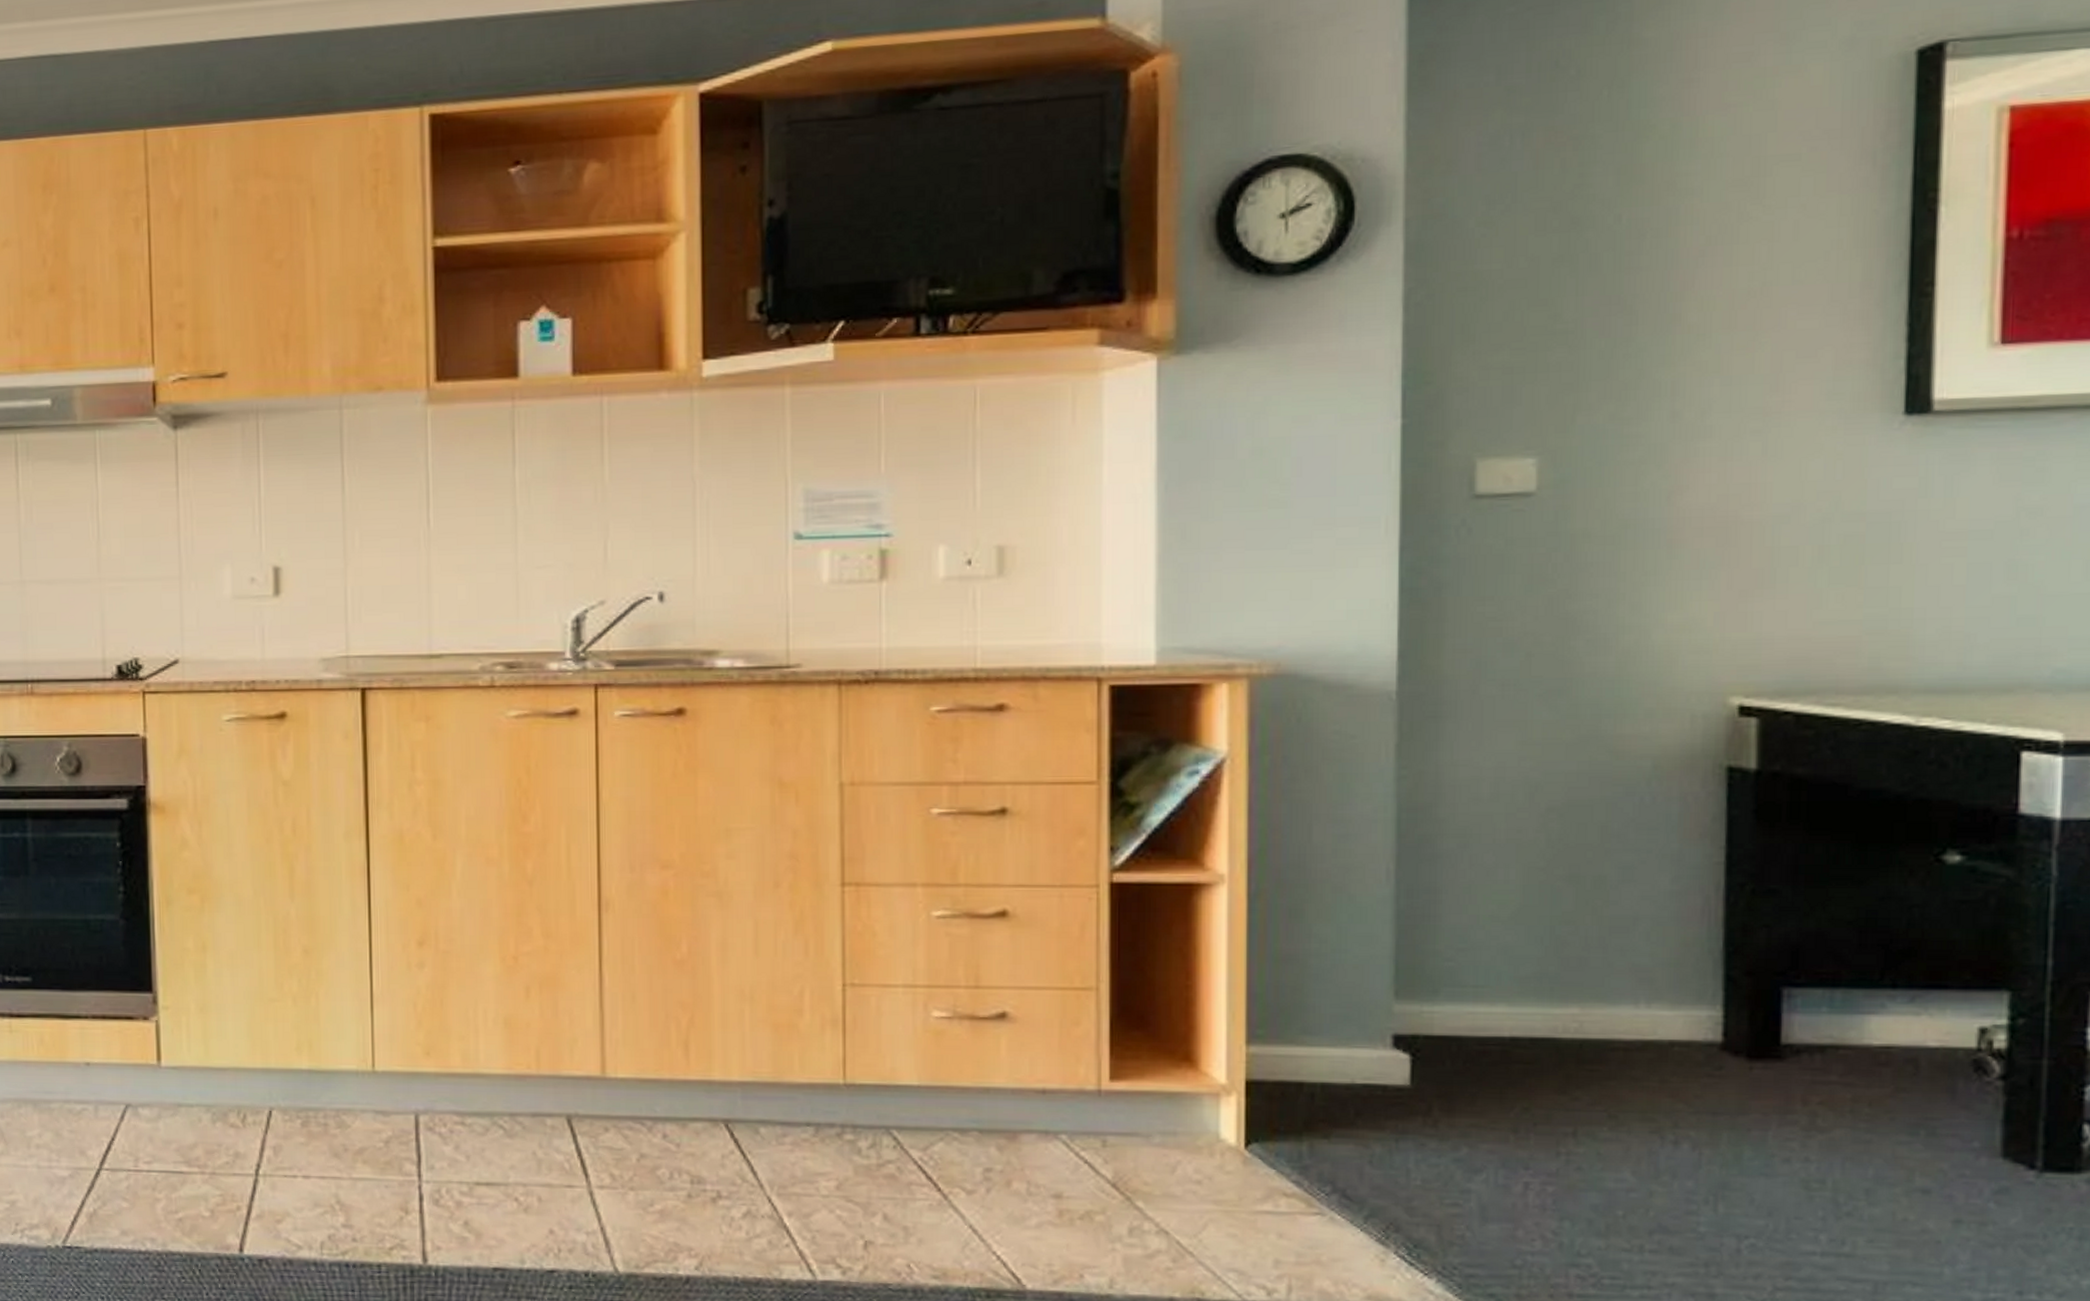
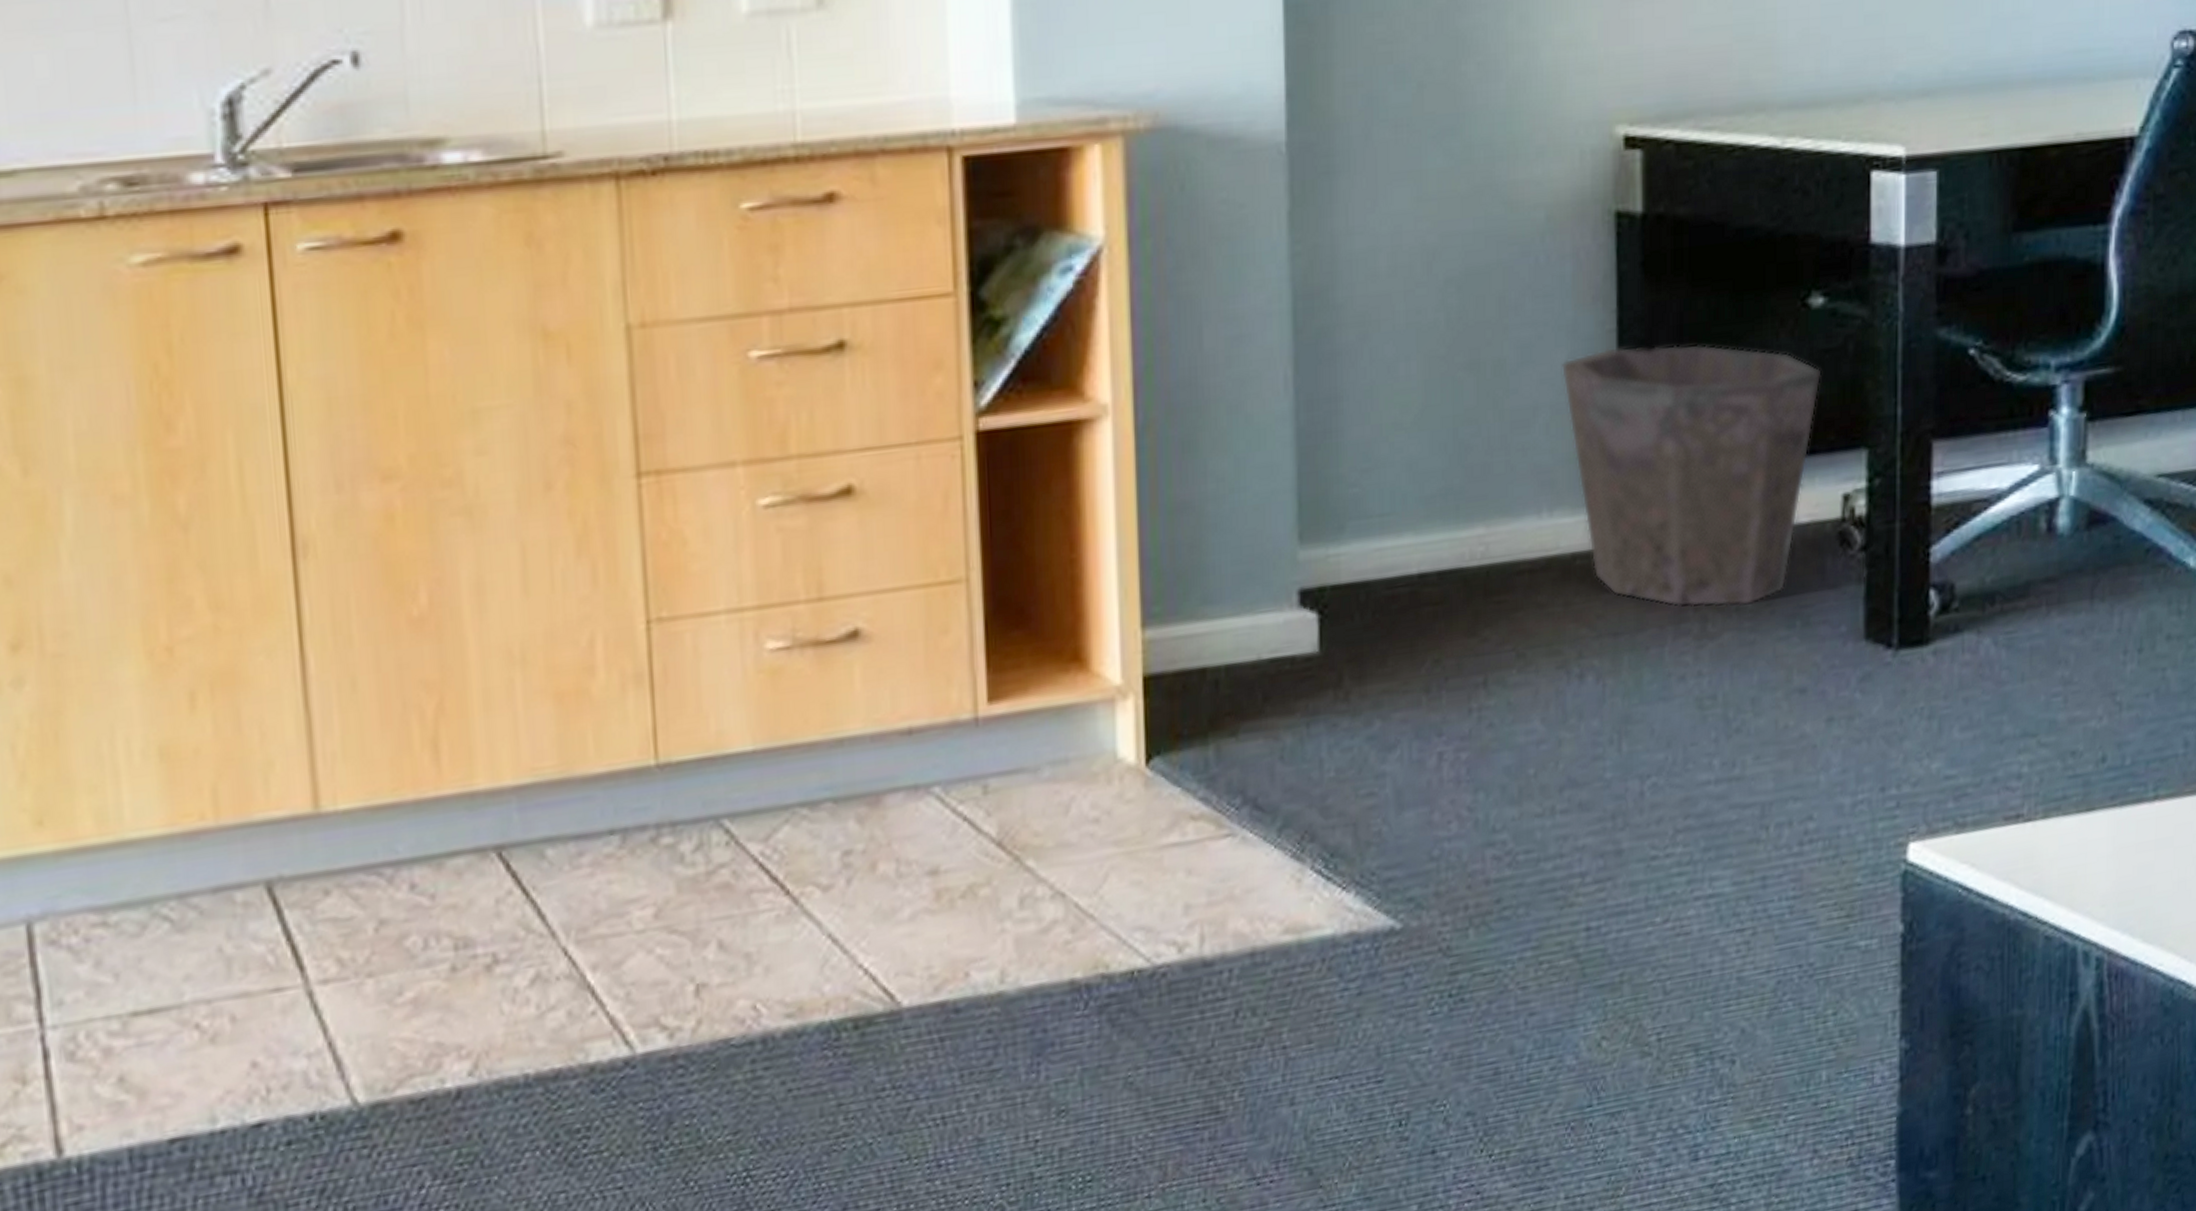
waste bin: none [1664,877,1957,1110] -> present [1561,344,1822,608]

